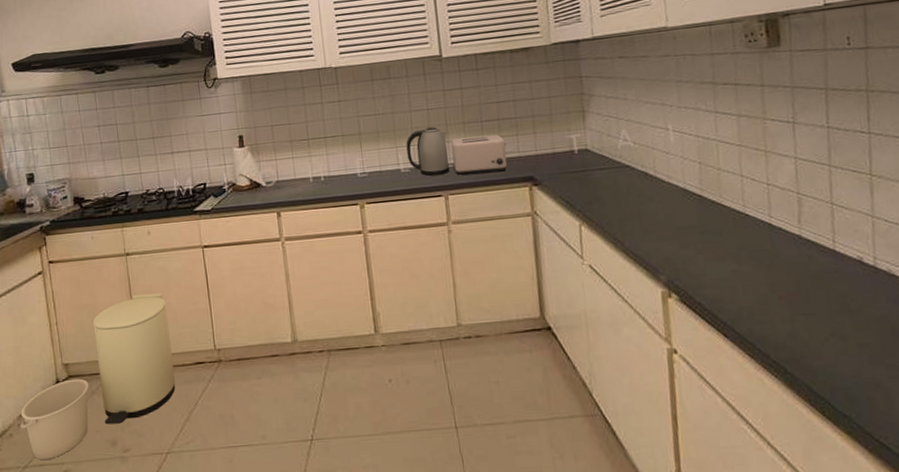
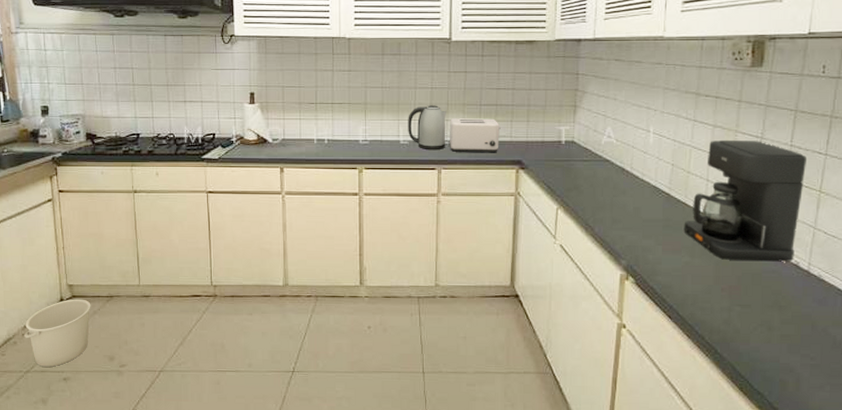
pedal bin: present [93,293,176,425] -> none [98,229,172,342]
coffee maker: none [723,126,856,263] -> present [684,139,806,262]

